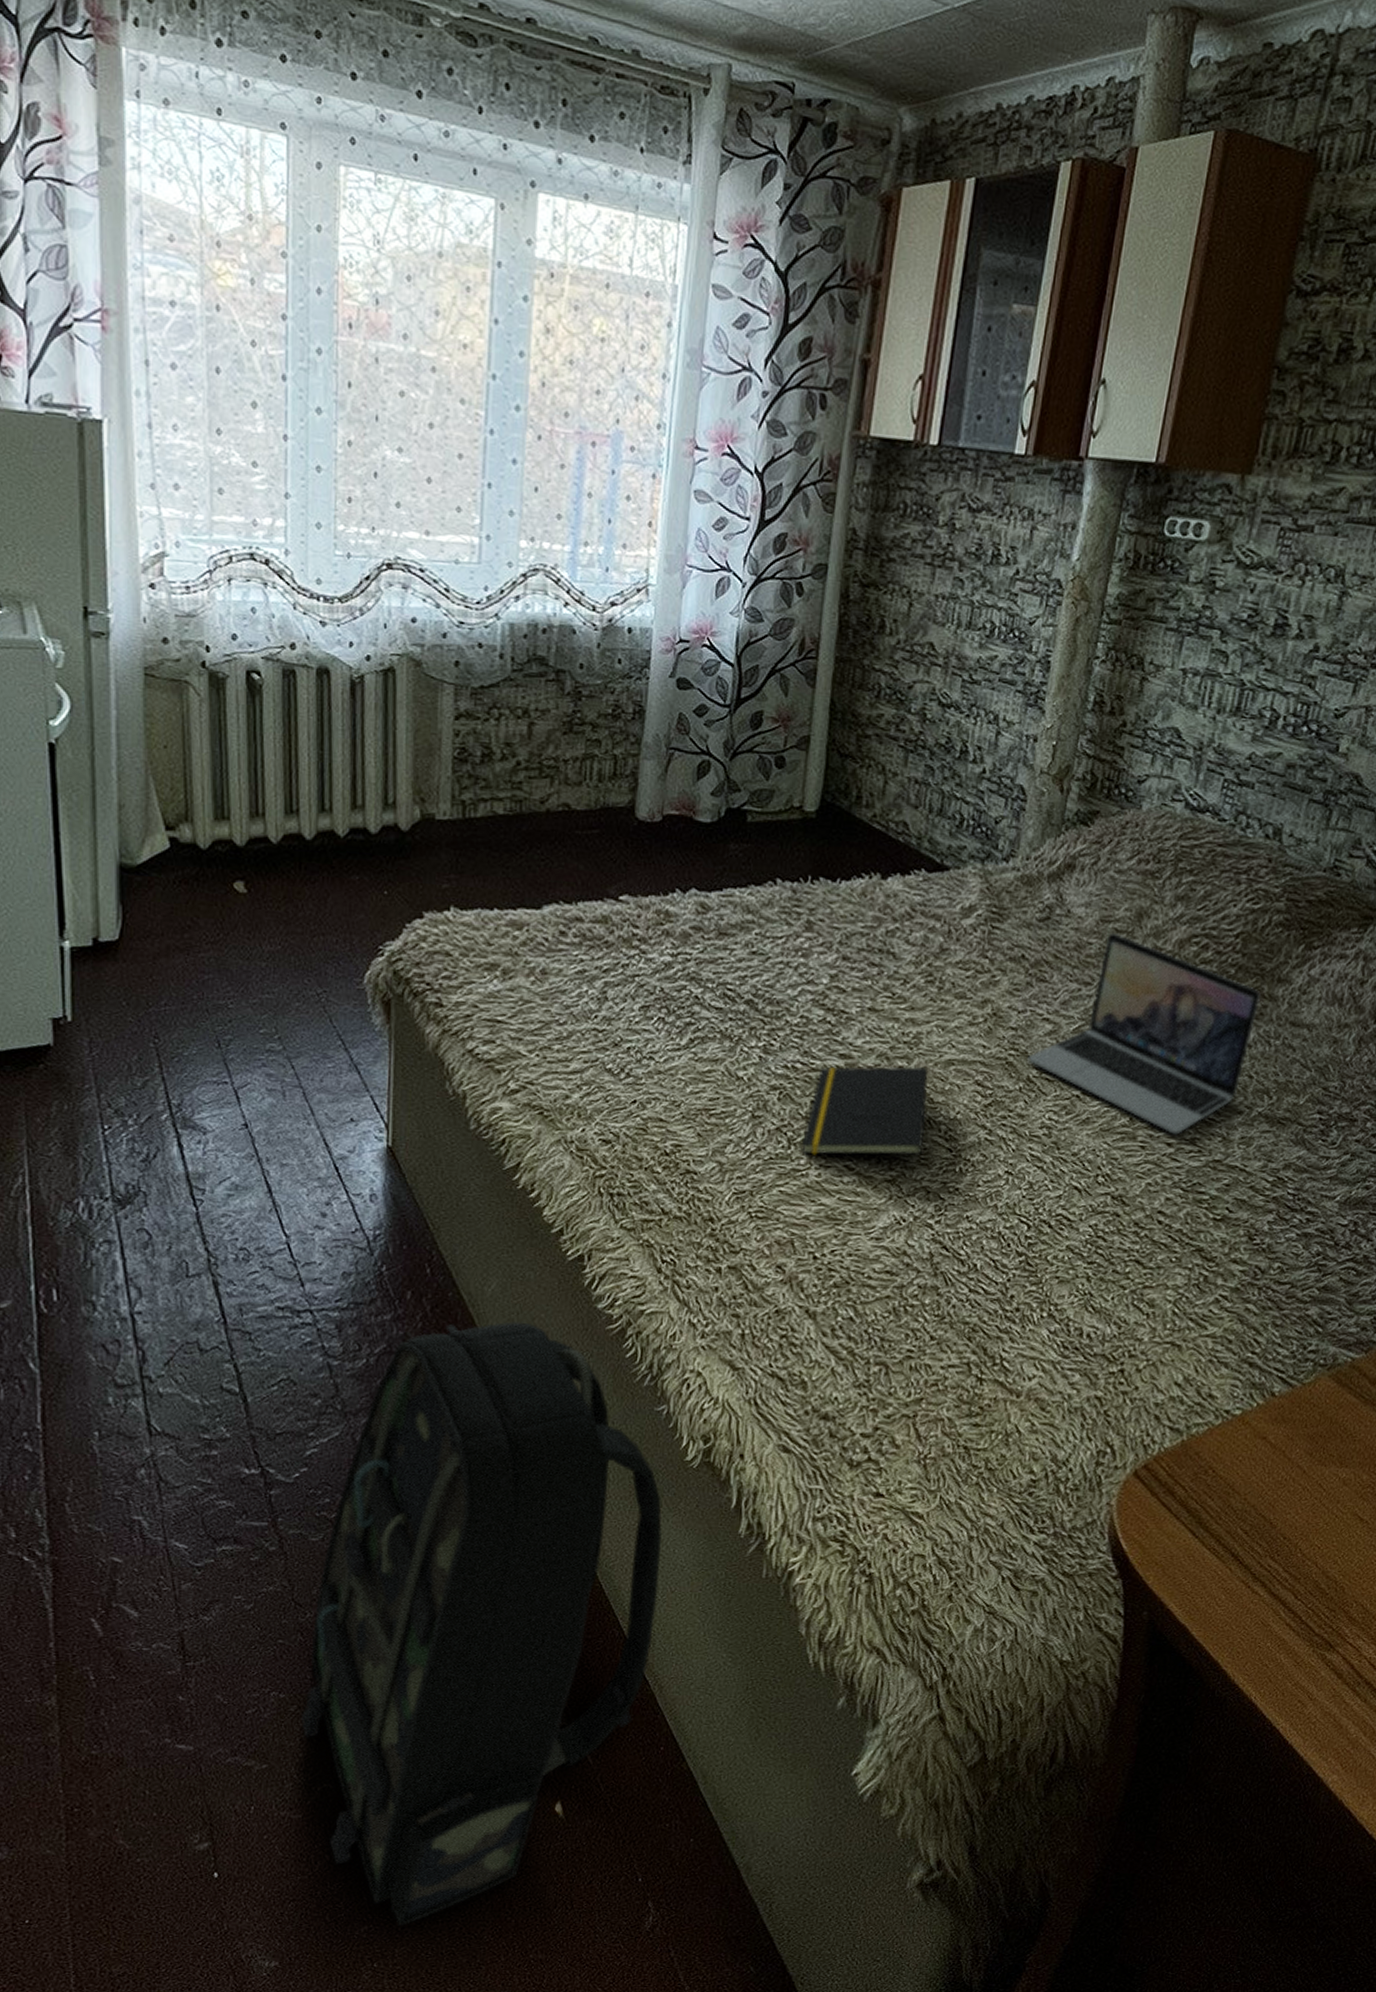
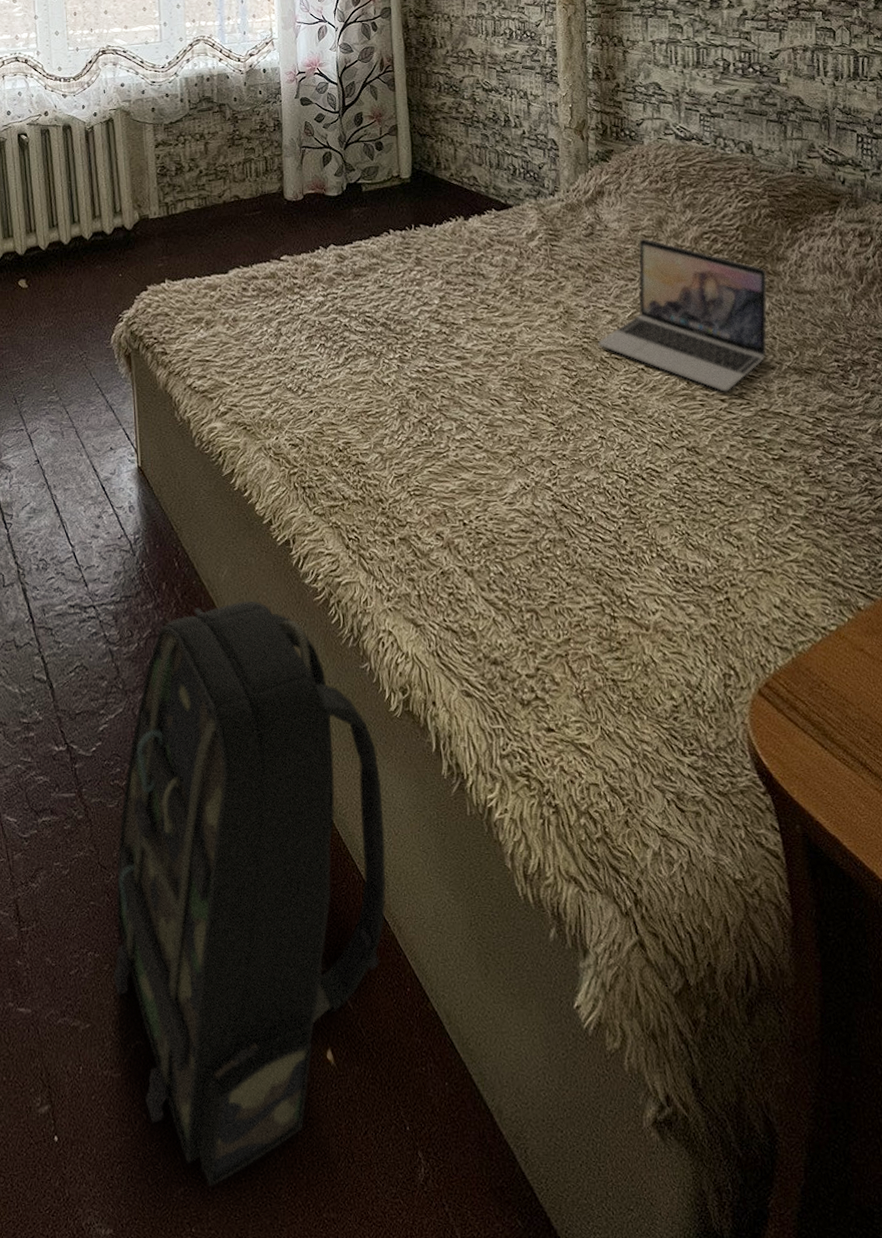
notepad: present [801,1066,929,1156] -> none [439,359,533,440]

